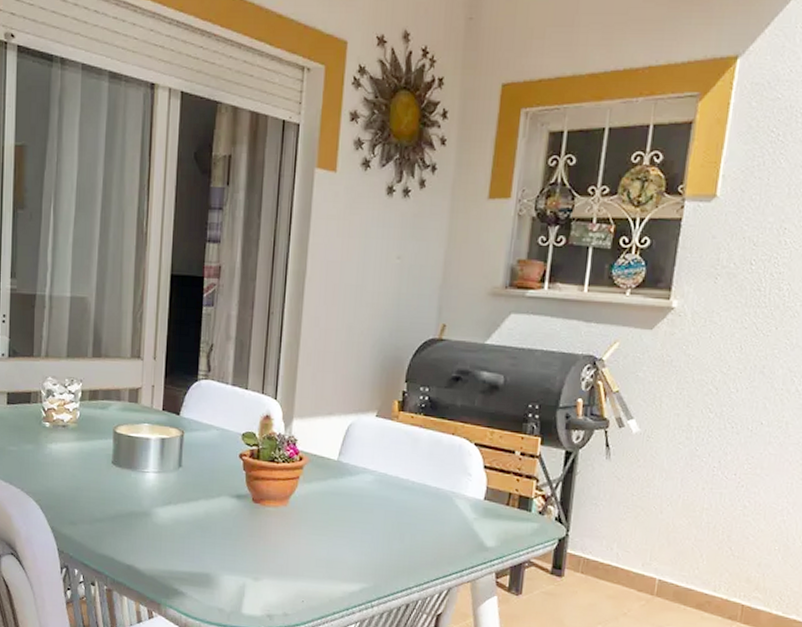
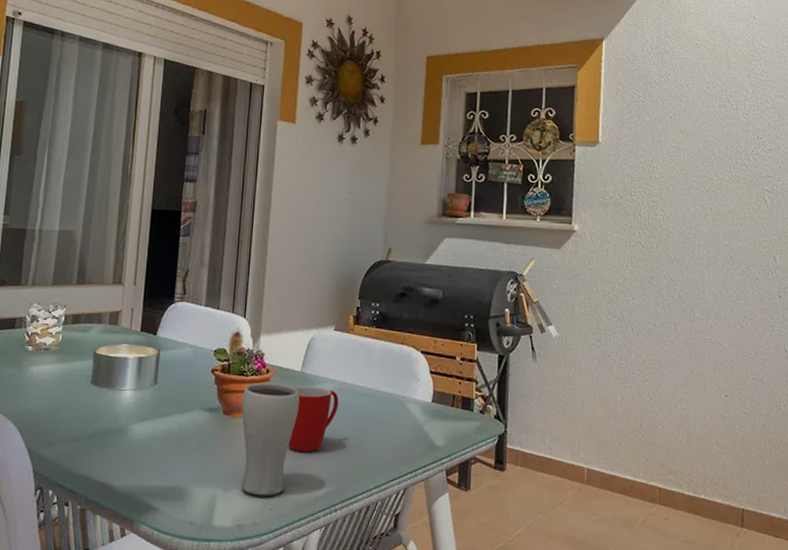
drinking glass: none [270,470,335,588] -> present [240,382,299,496]
mug: none [322,475,379,546] -> present [288,385,339,452]

